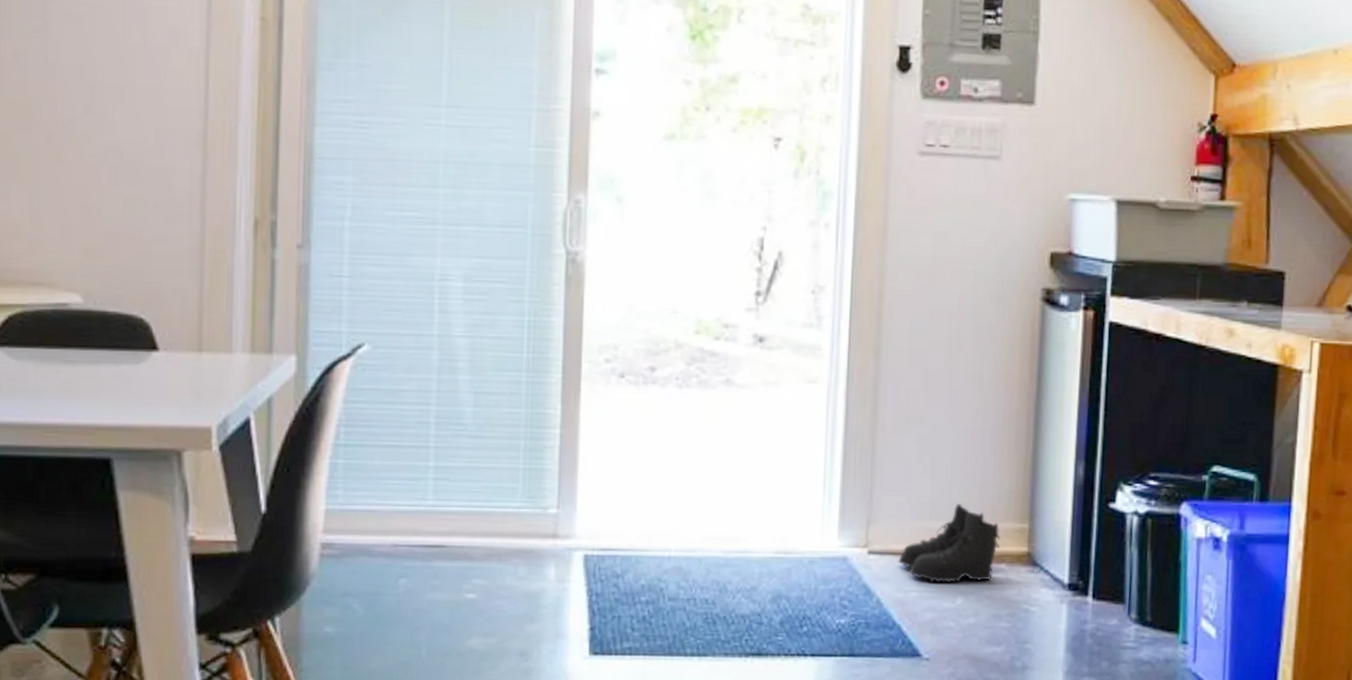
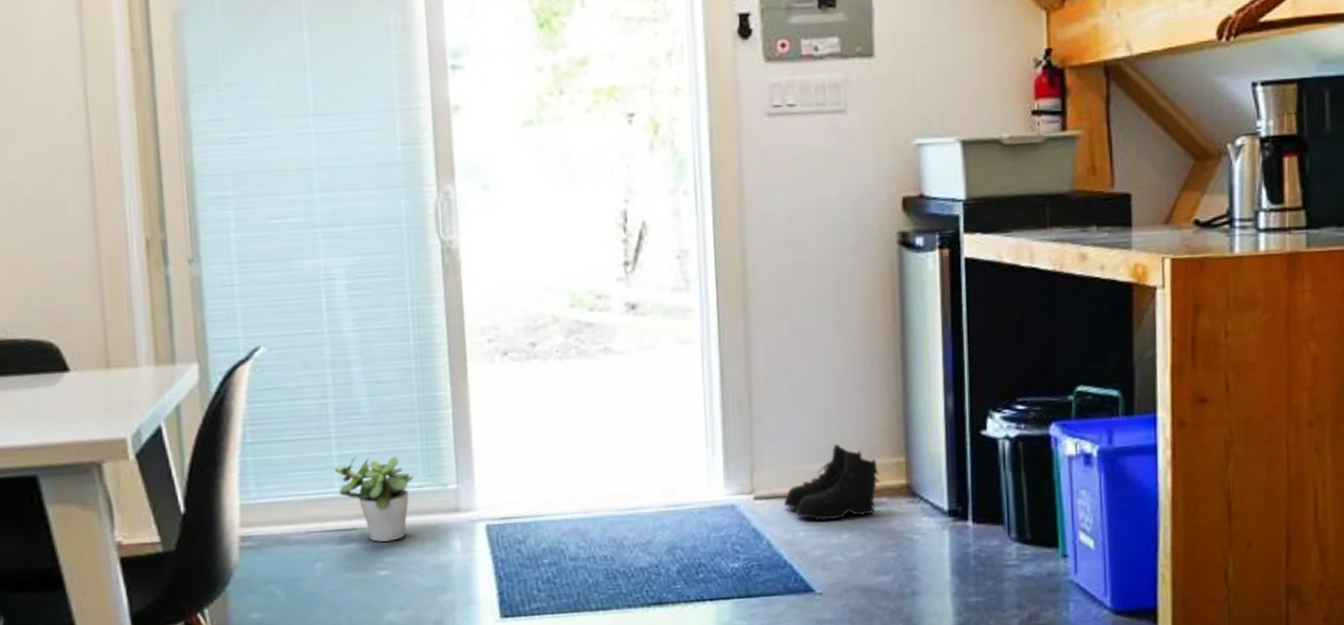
potted plant: none [429,468,512,563] -> present [334,455,413,542]

